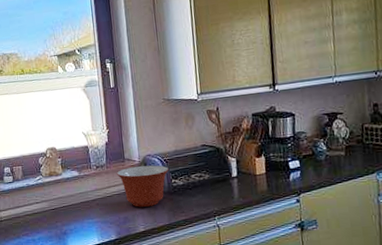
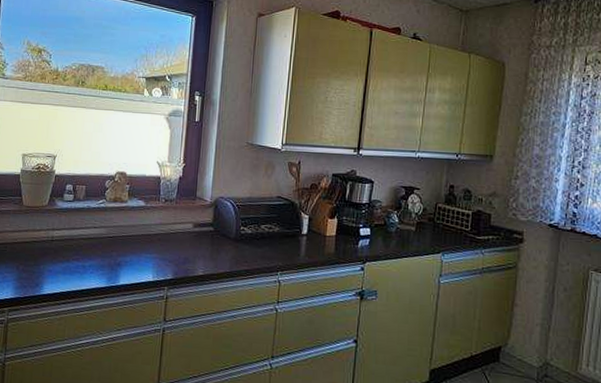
mixing bowl: present [116,165,169,207] -> none [184,207,239,251]

